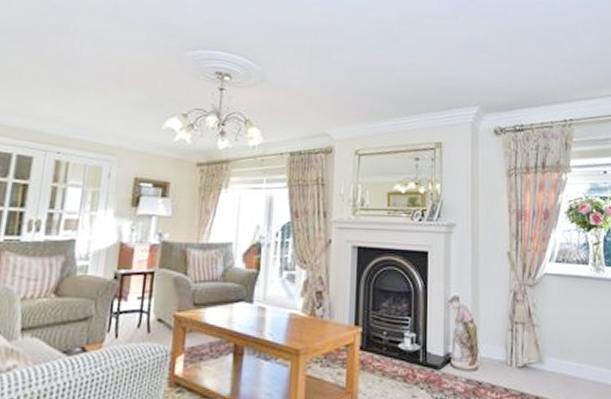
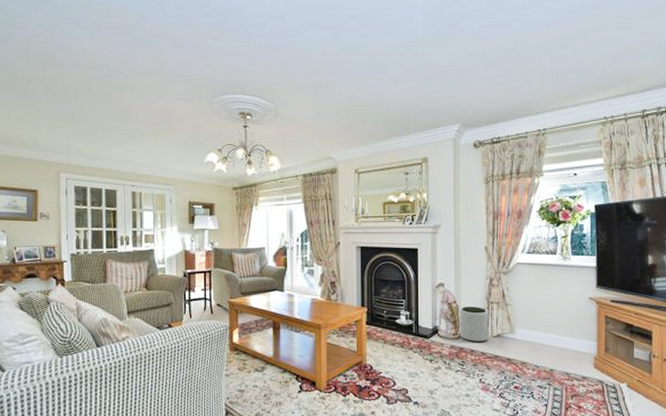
plant pot: none [478,328,513,375] -> present [460,307,489,342]

